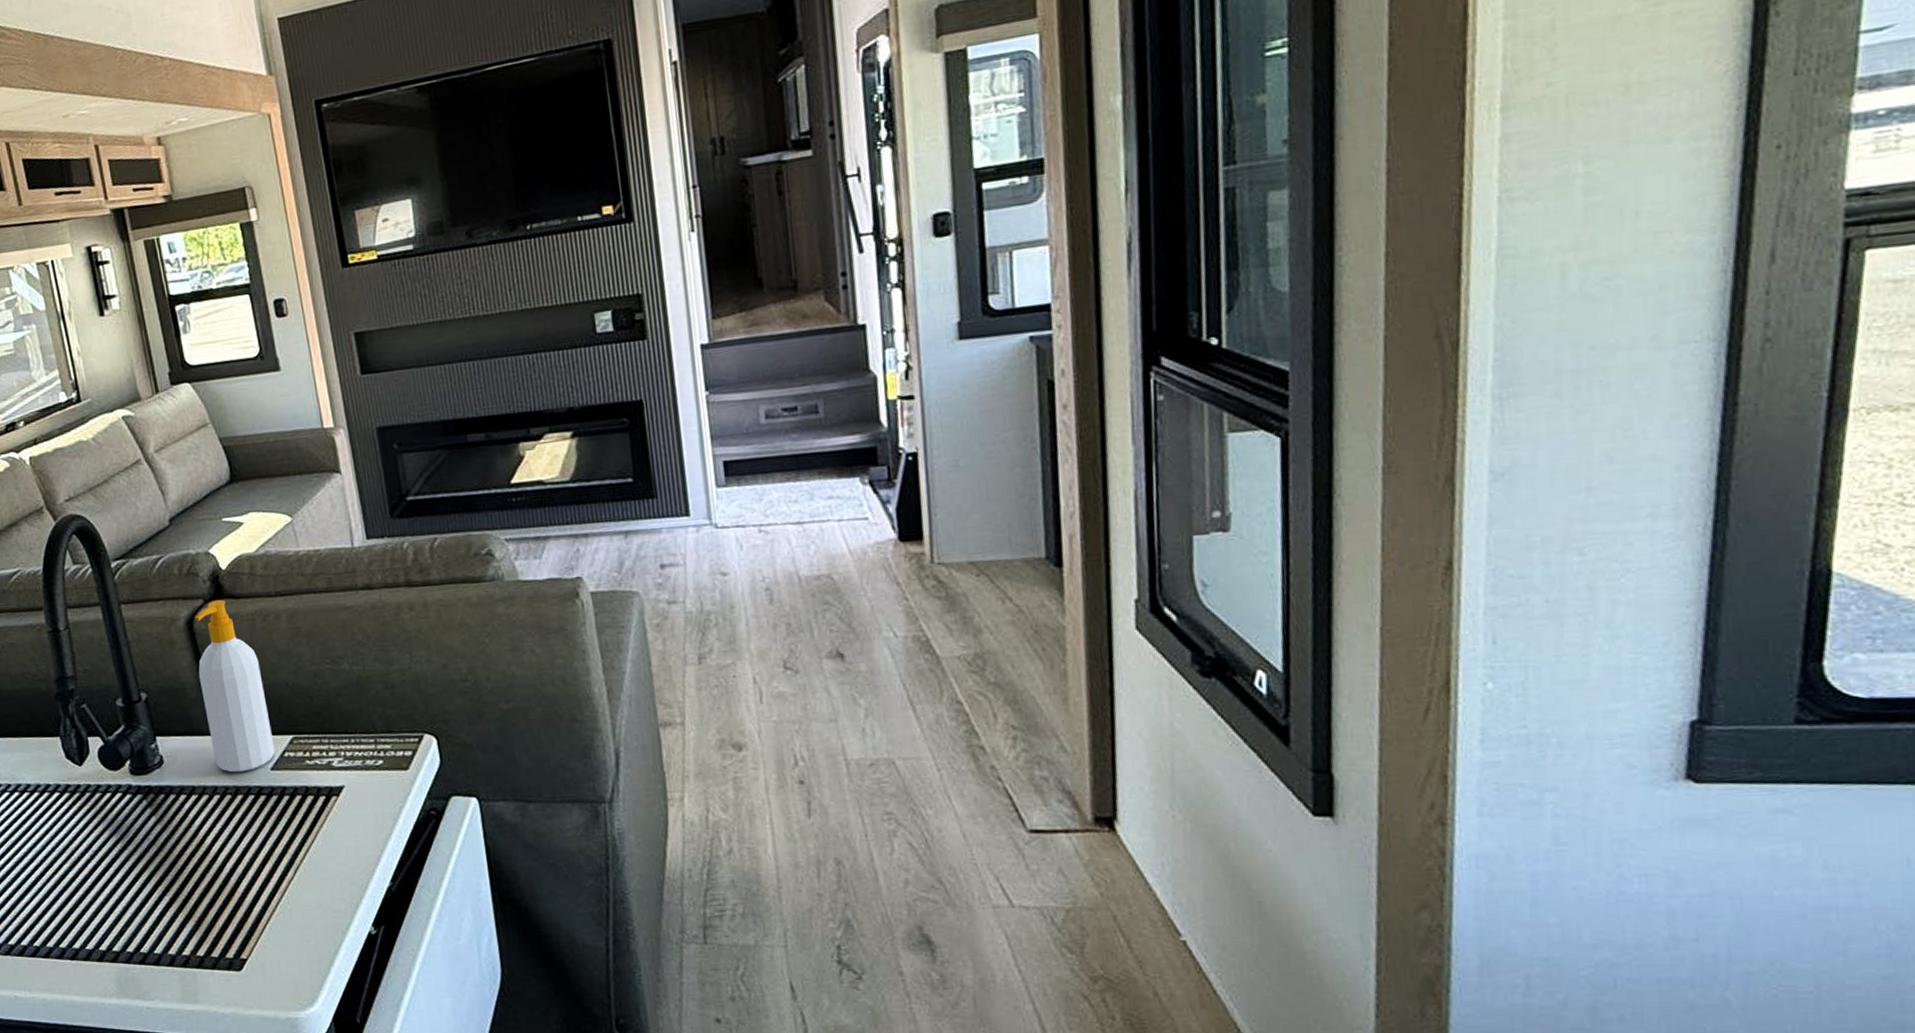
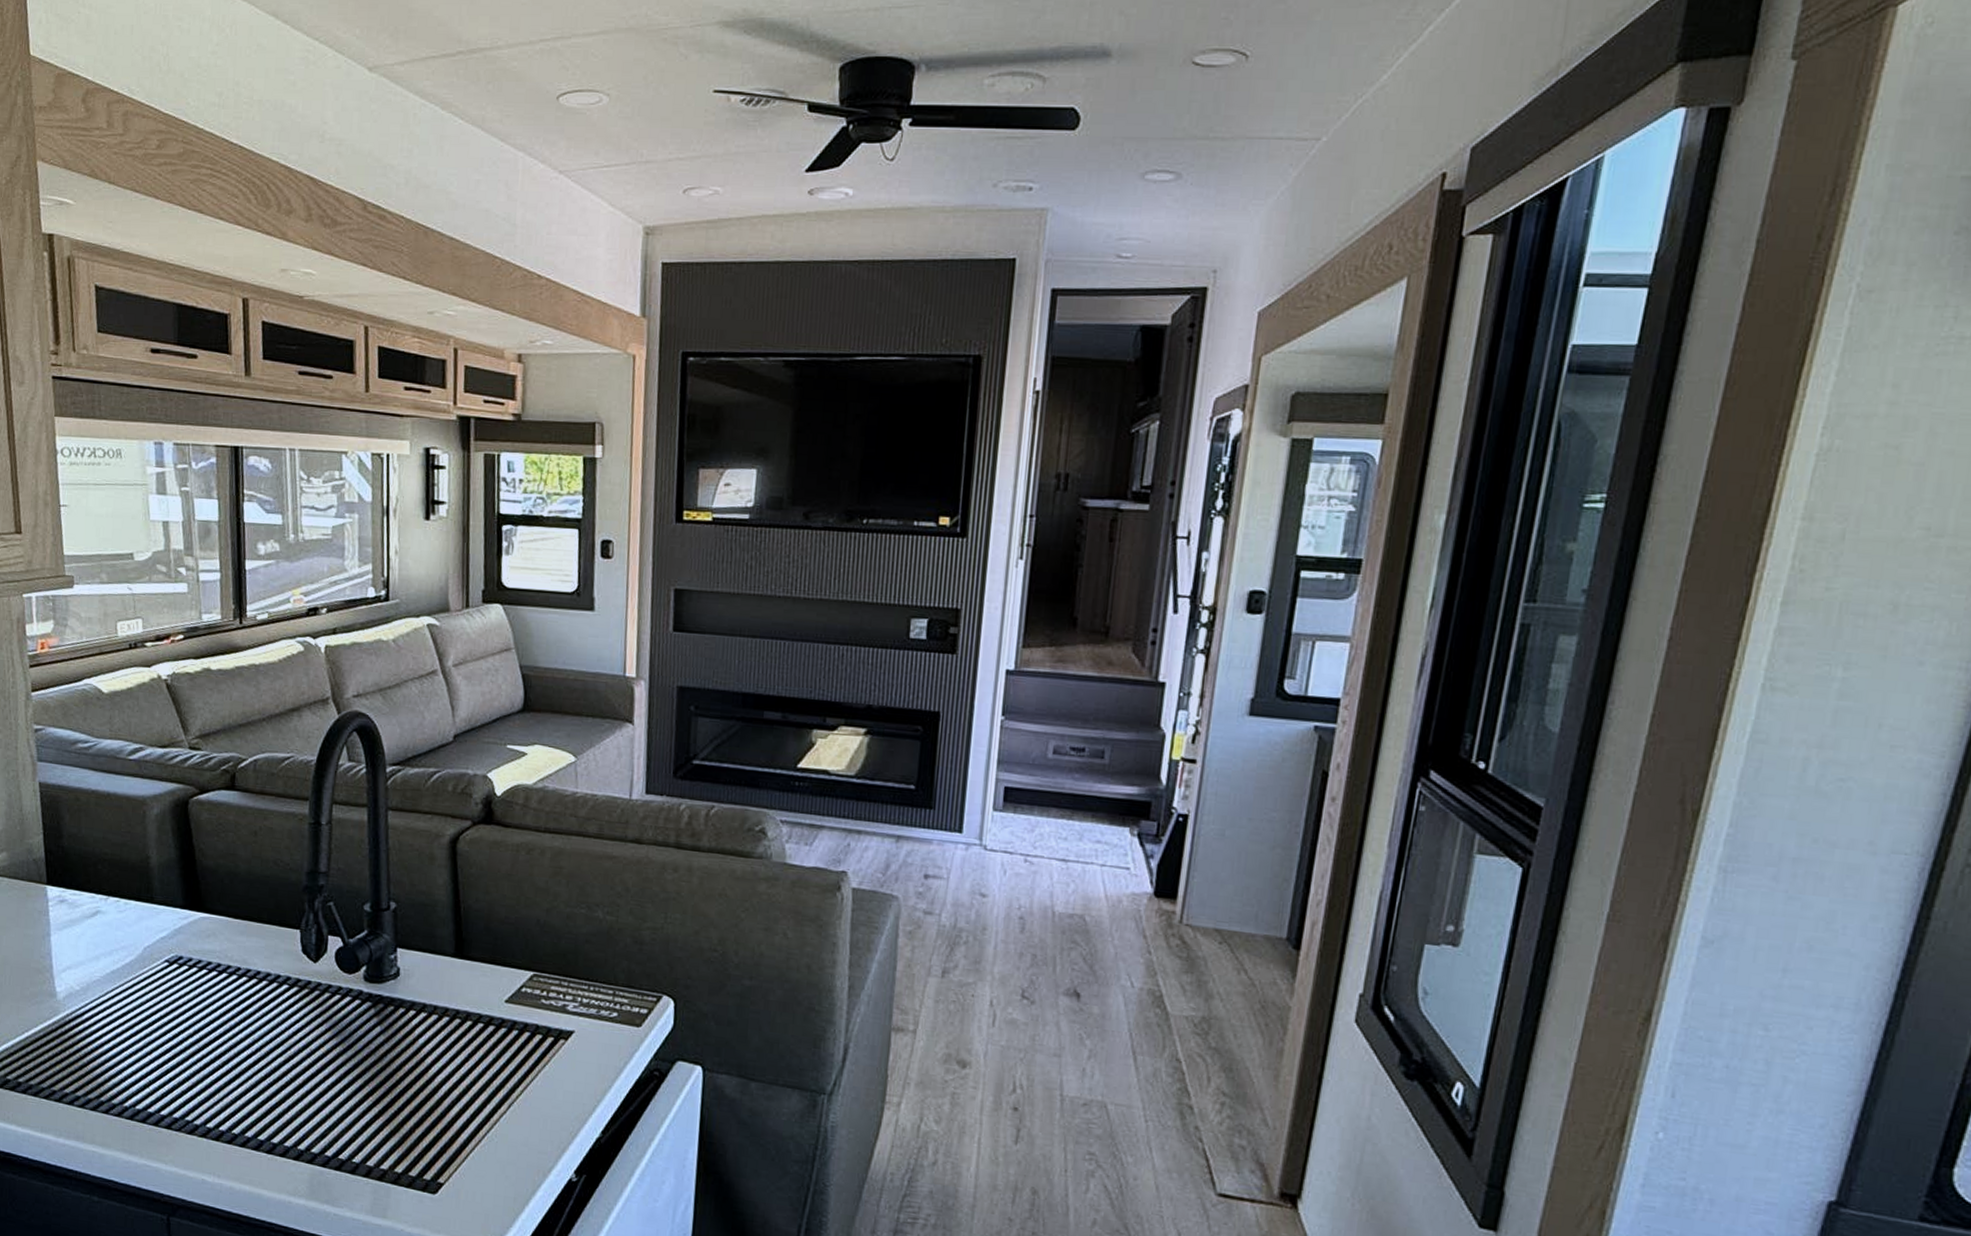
soap bottle: present [195,599,276,773] -> none [451,824,515,999]

